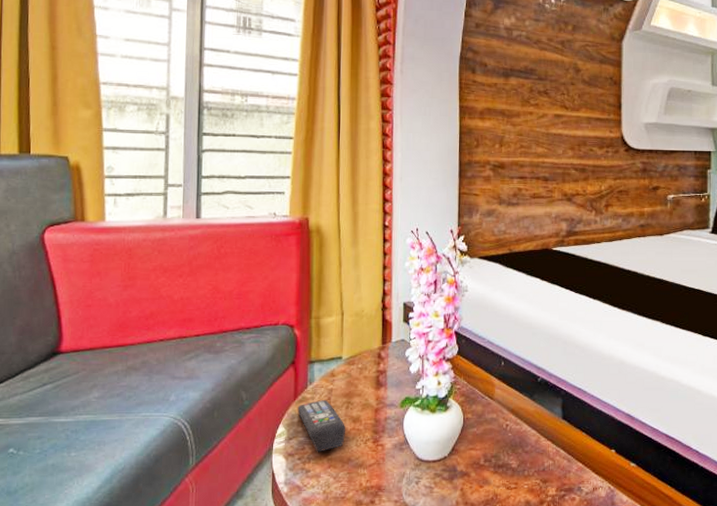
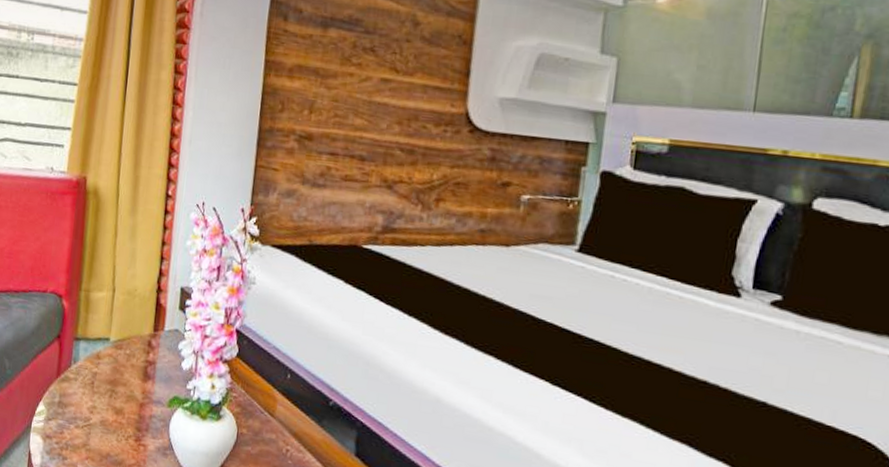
remote control: present [297,400,345,452] -> none [59,382,107,440]

